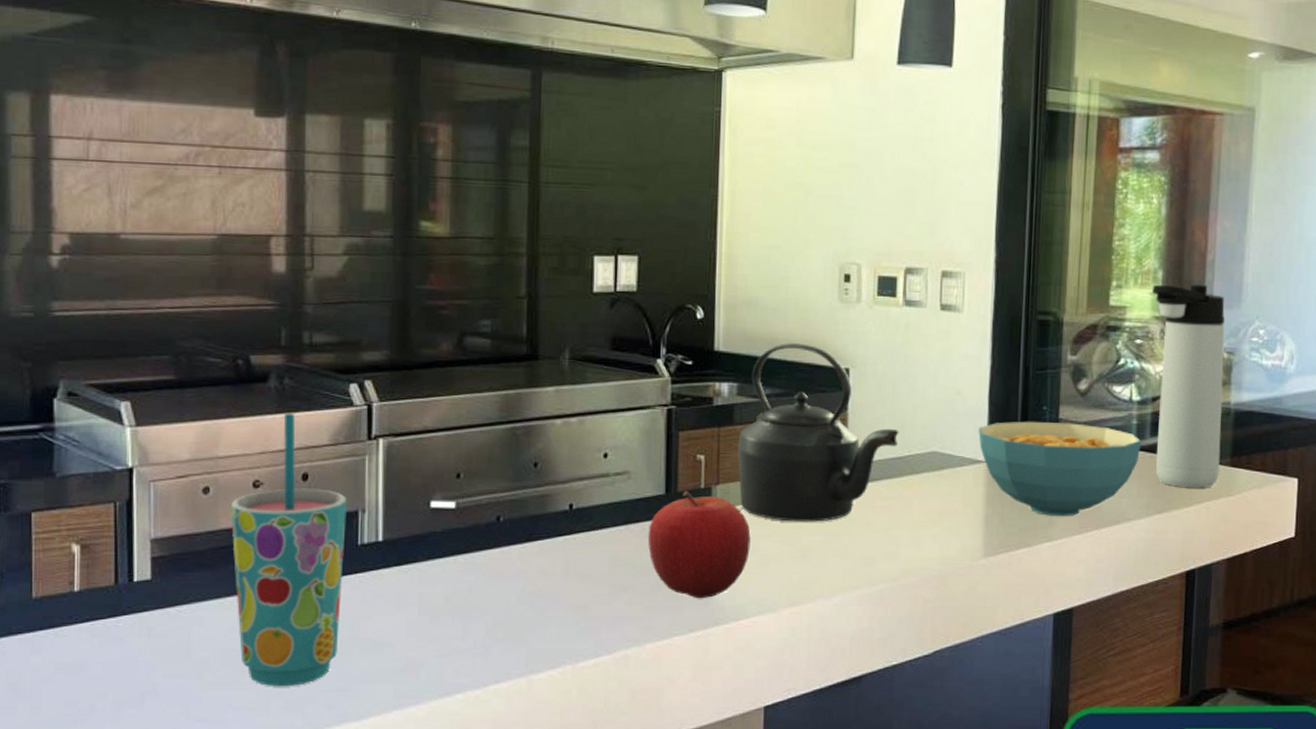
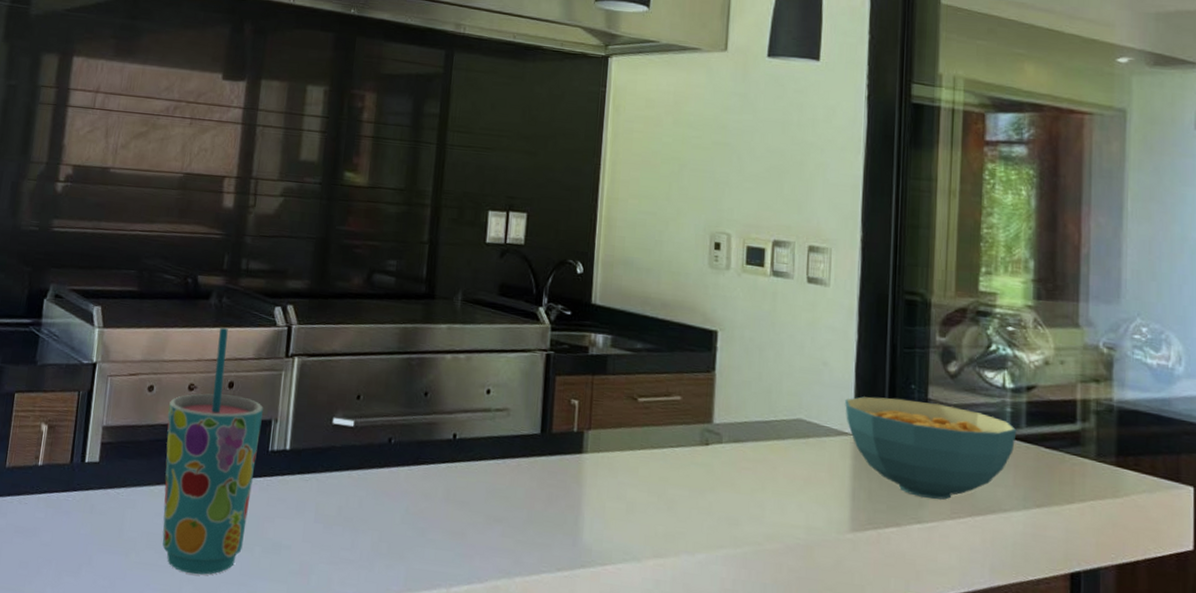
fruit: present [647,491,751,599] -> none [522,433,619,540]
kettle: present [738,343,899,522] -> none [609,302,765,477]
thermos bottle: present [1152,284,1225,488] -> none [1024,273,1104,486]

